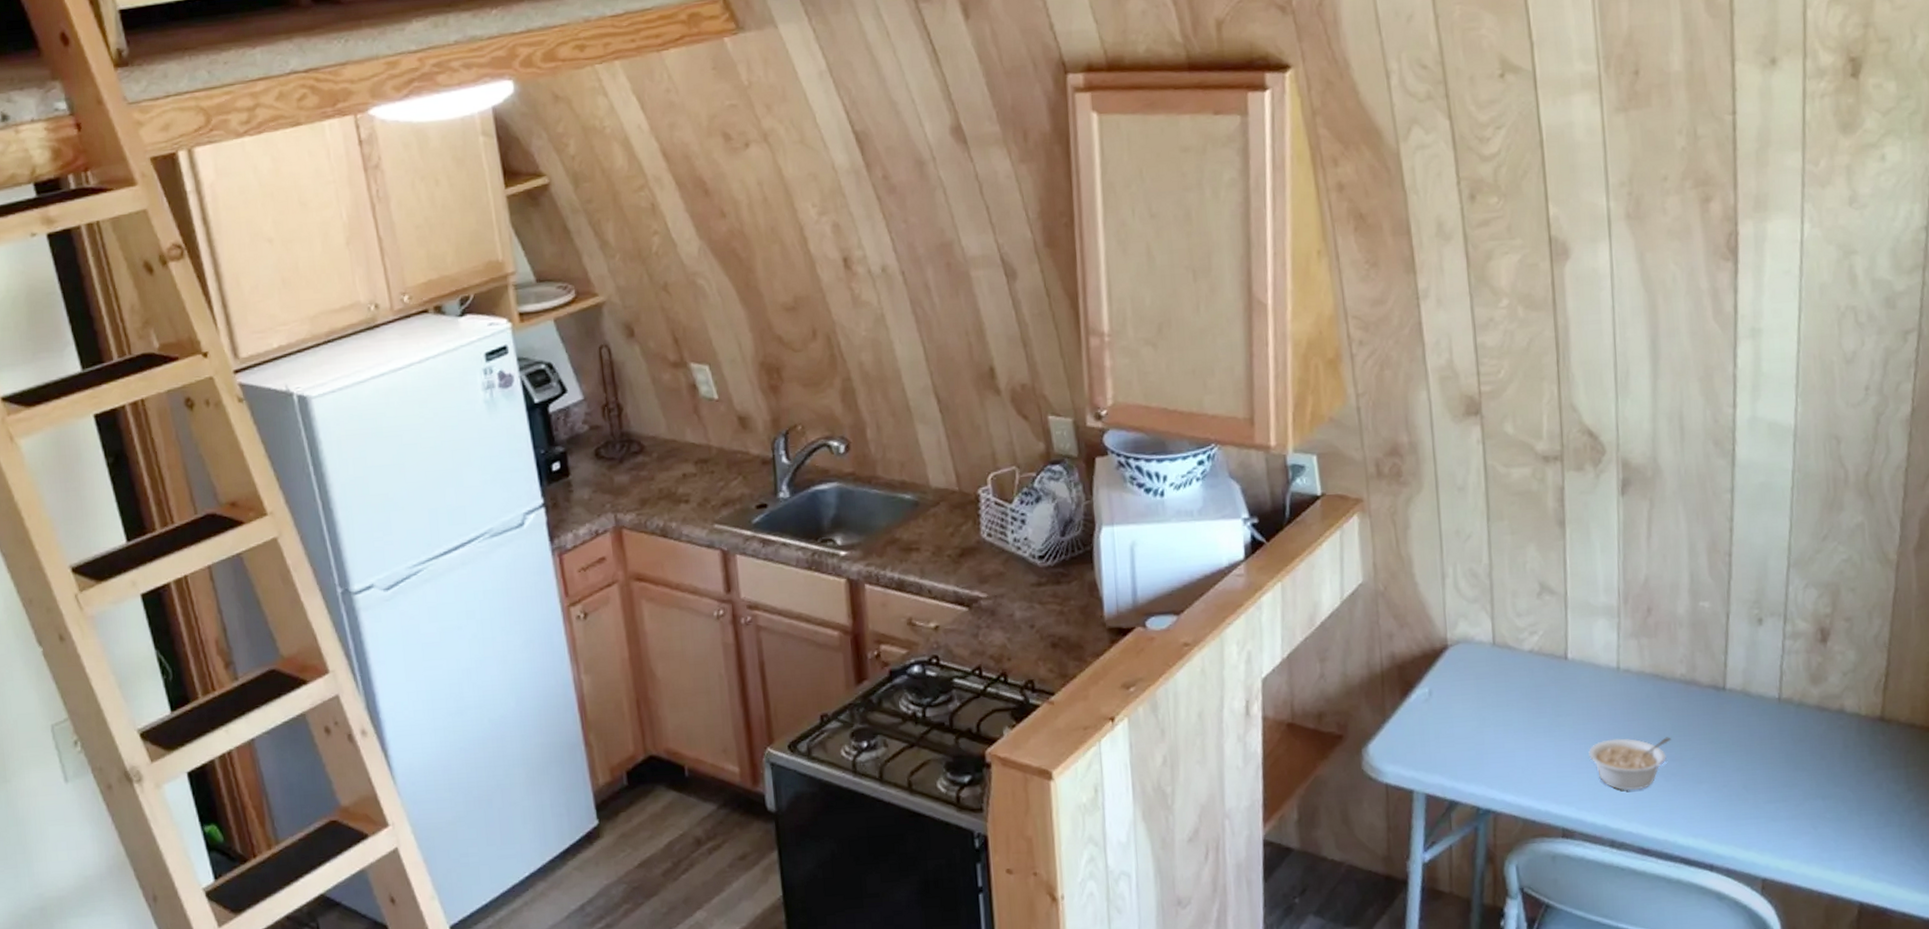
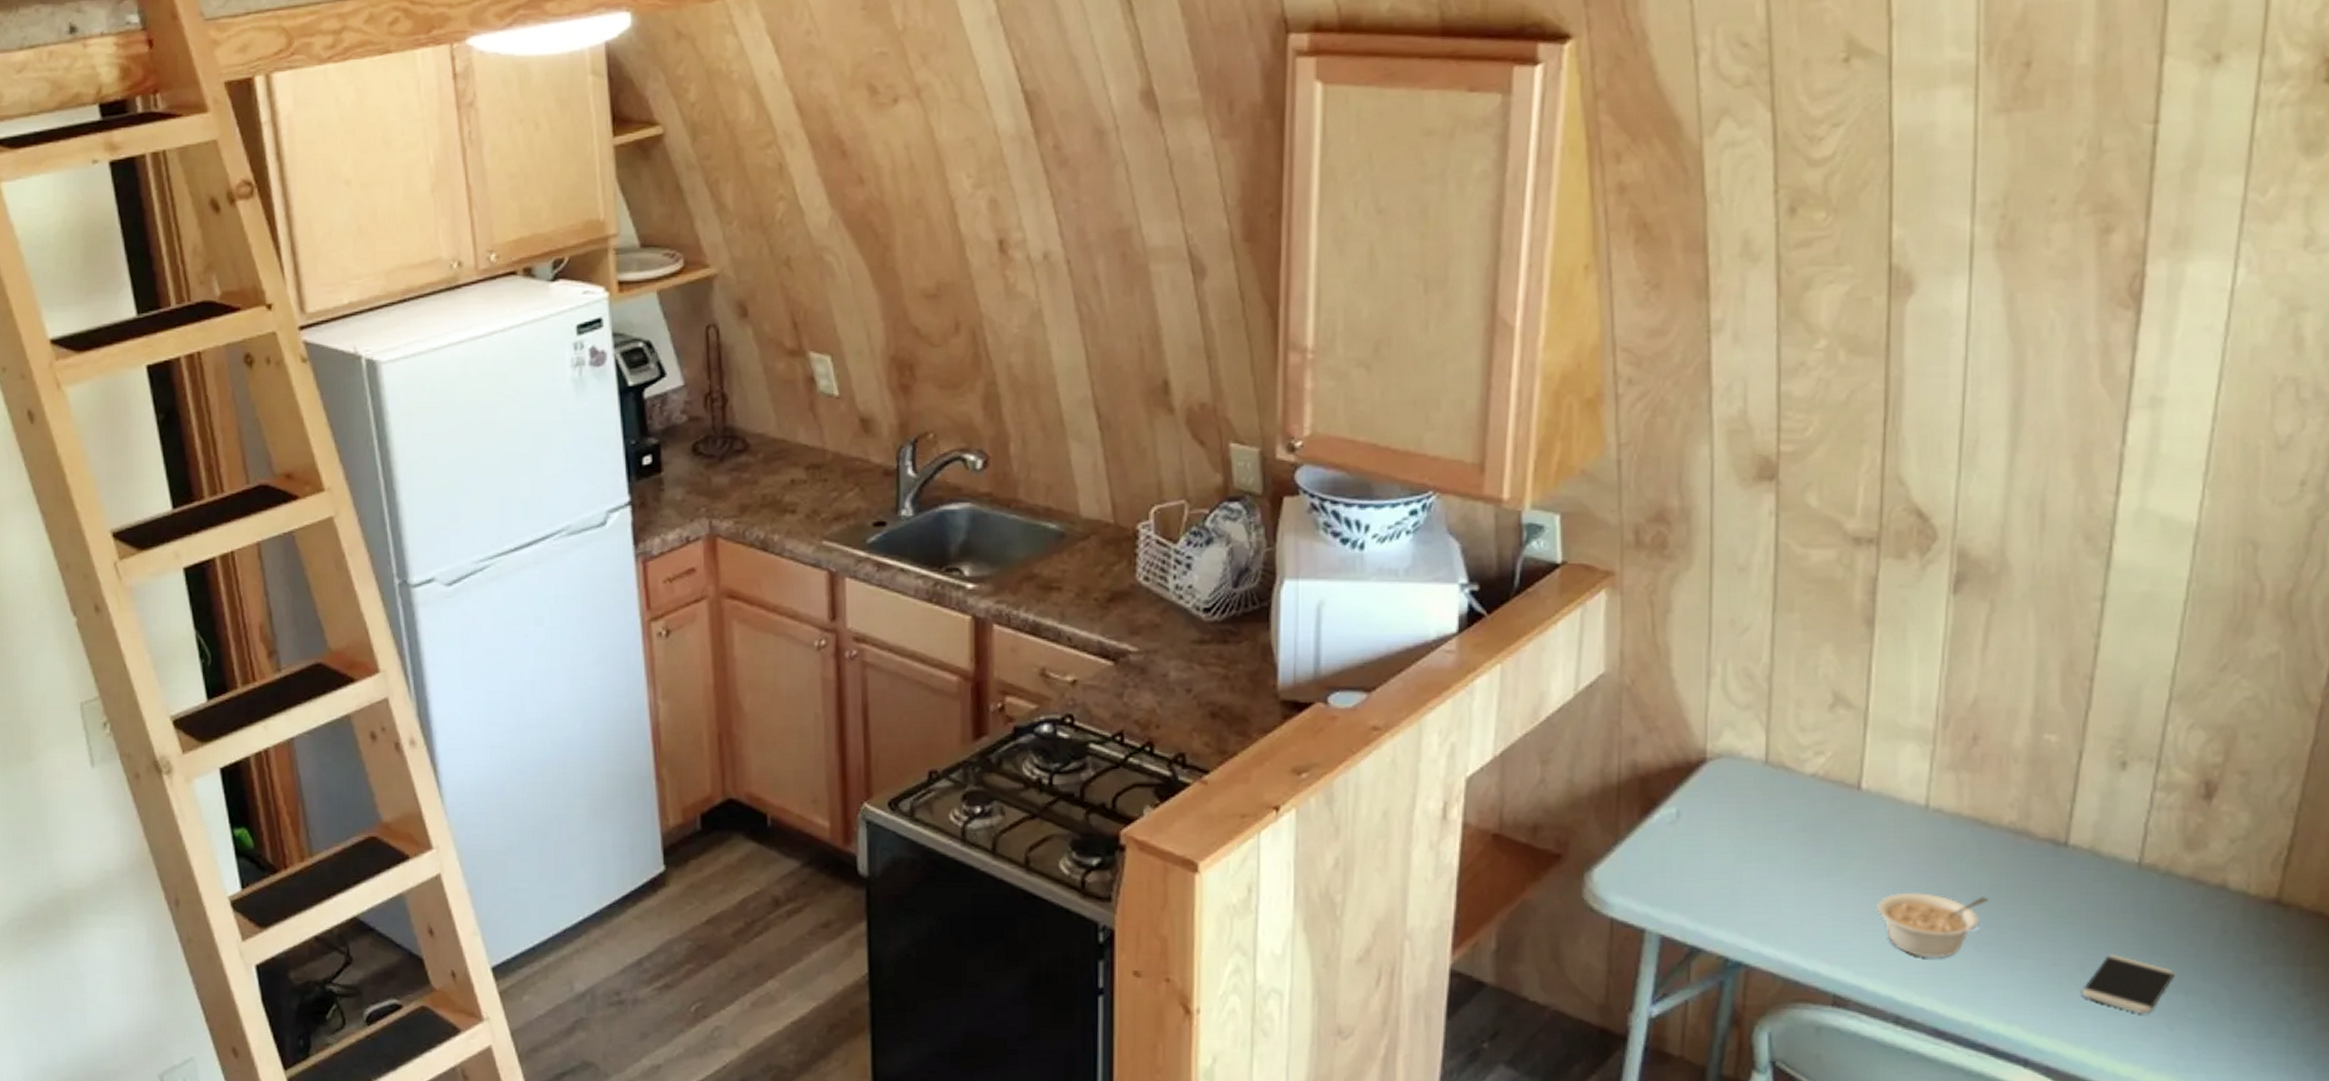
smartphone: none [1746,773,1814,819] -> present [2081,954,2175,1015]

